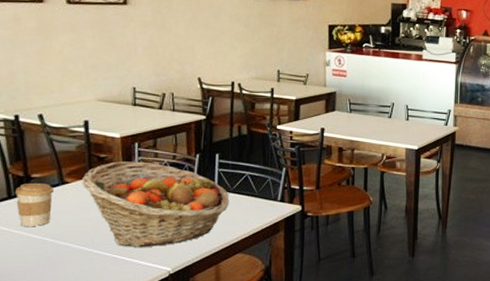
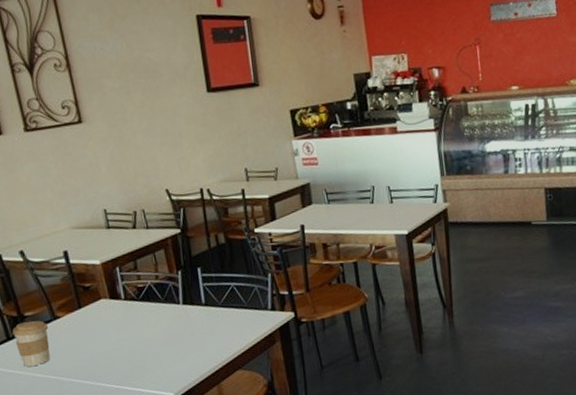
fruit basket: present [82,161,230,247] -> none [72,286,220,376]

